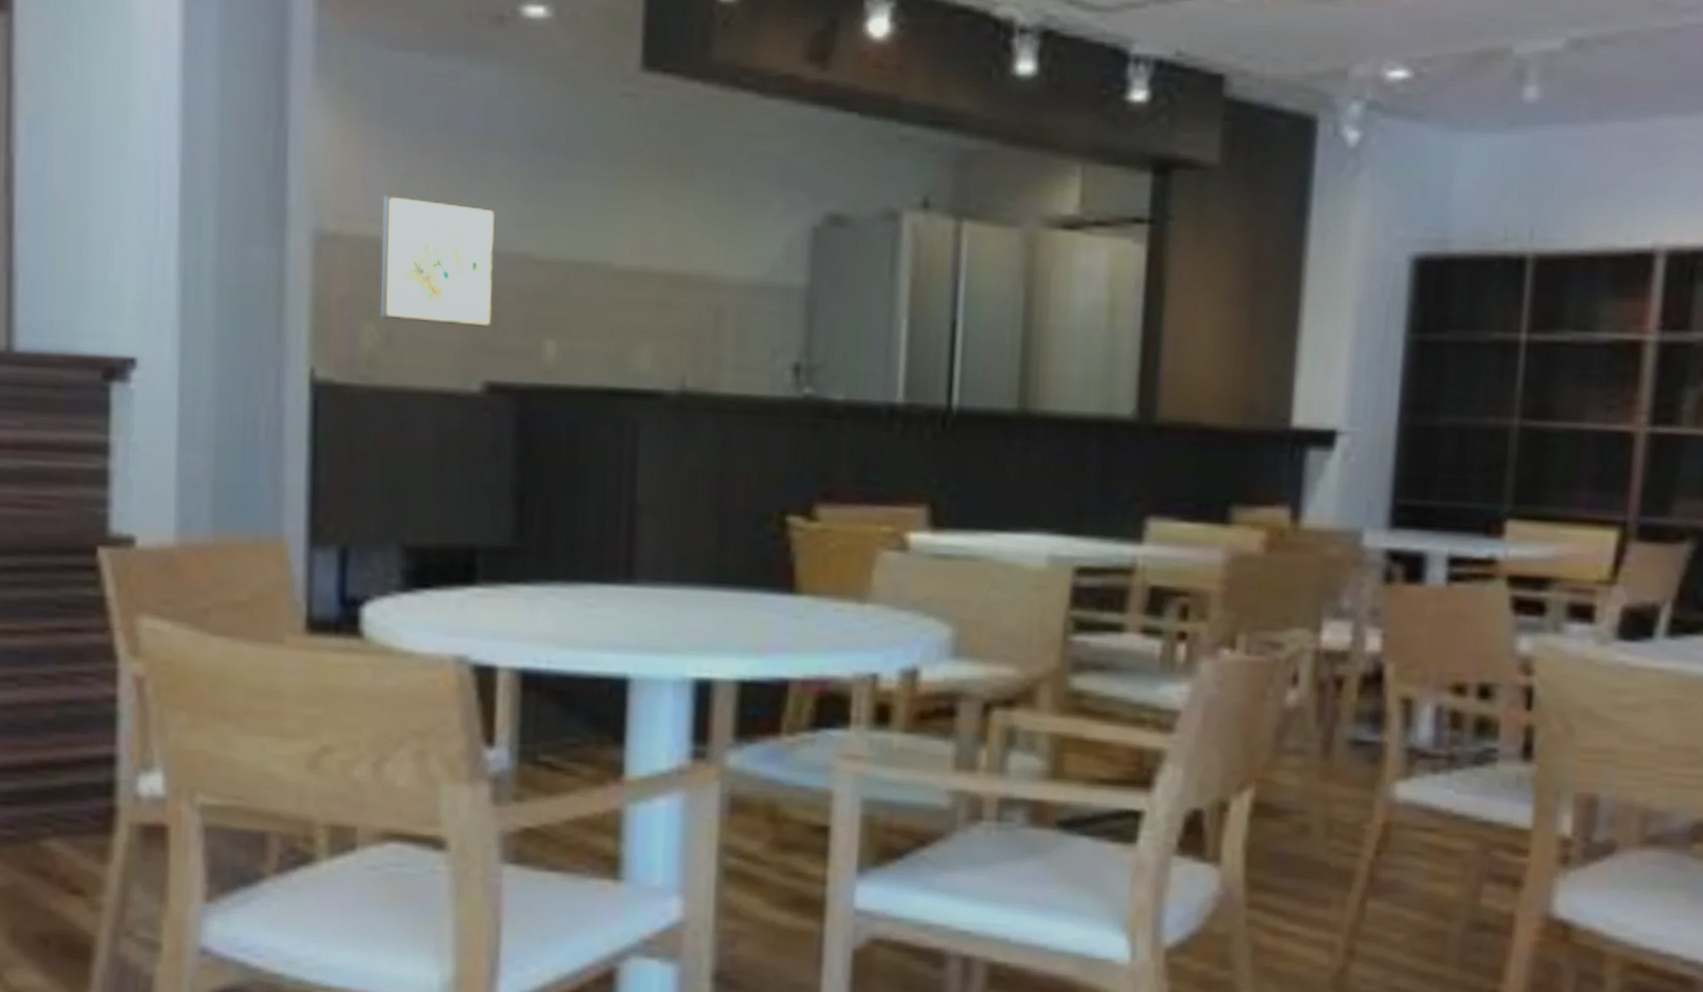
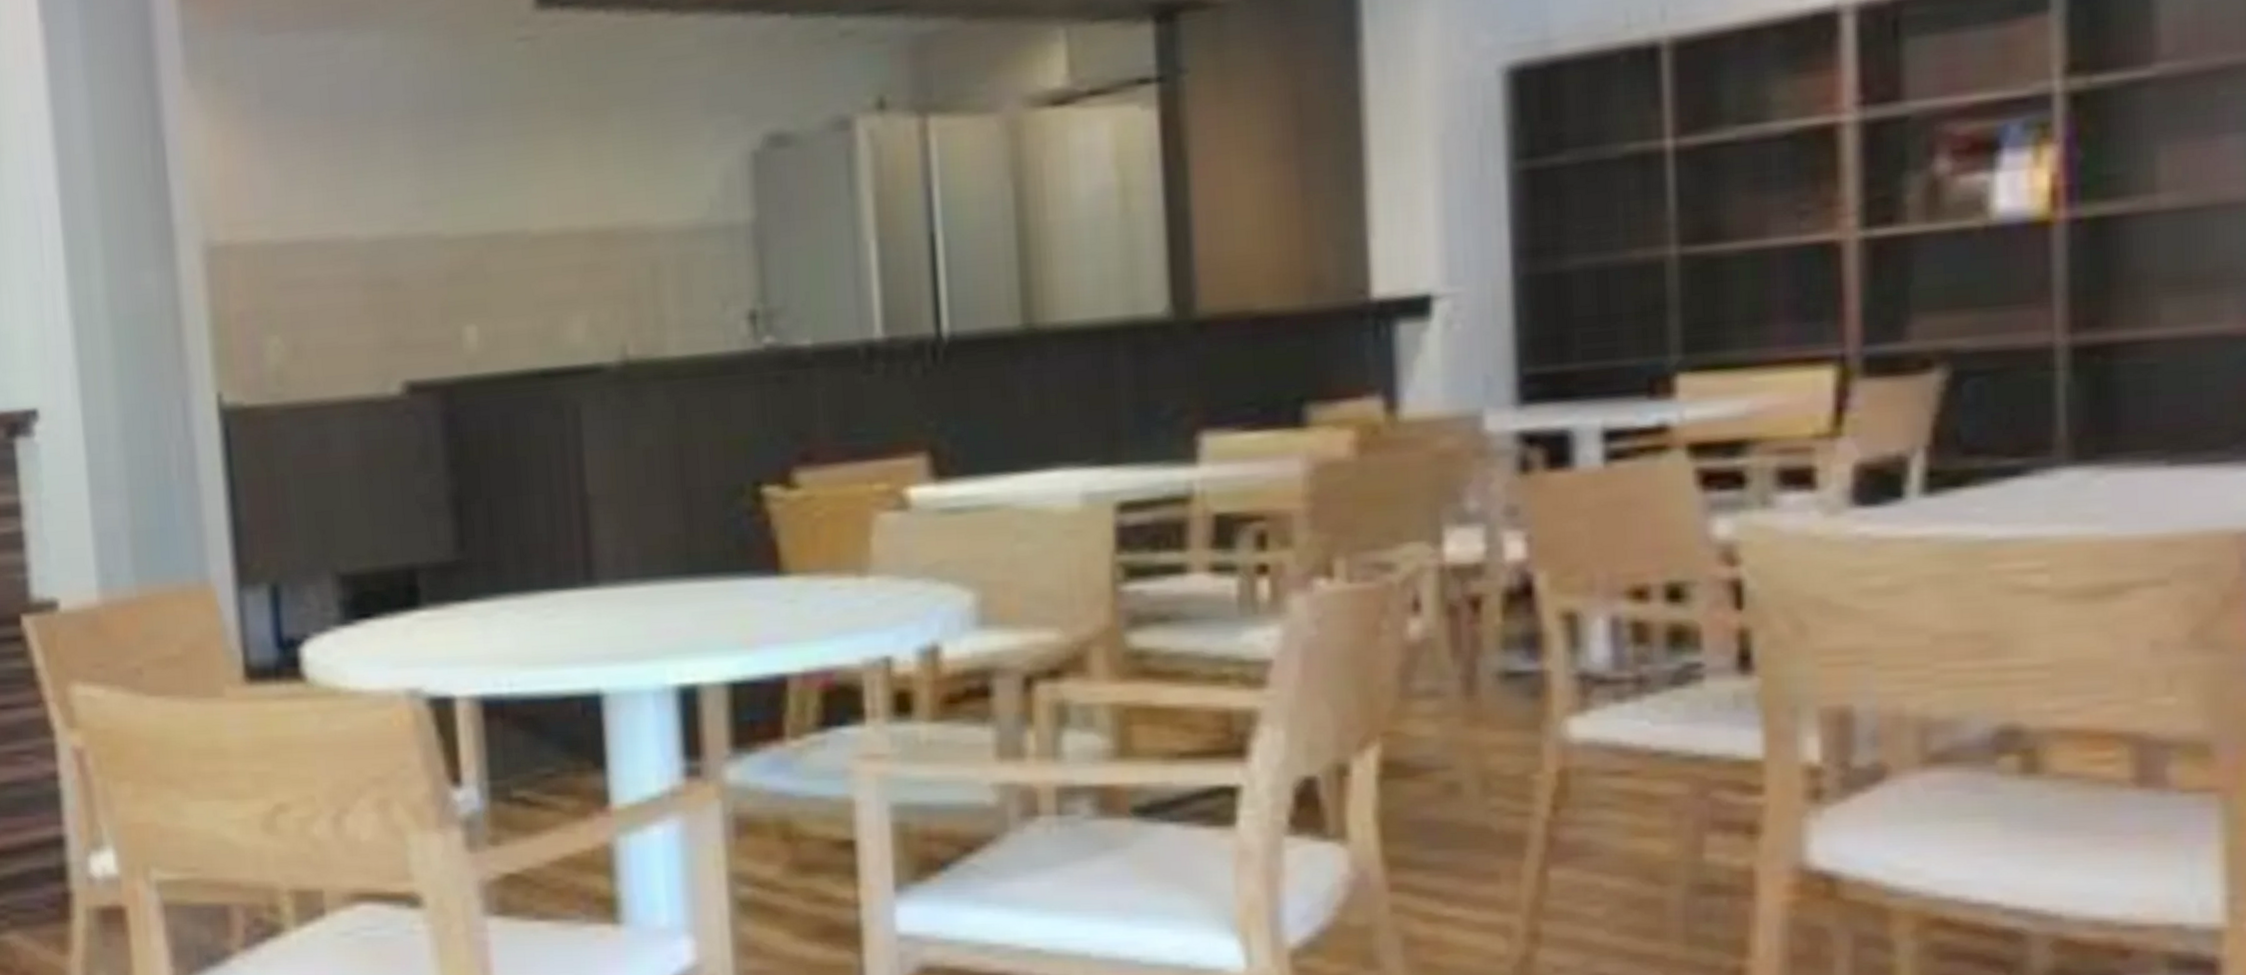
wall art: present [379,194,495,328] -> none [271,189,404,328]

